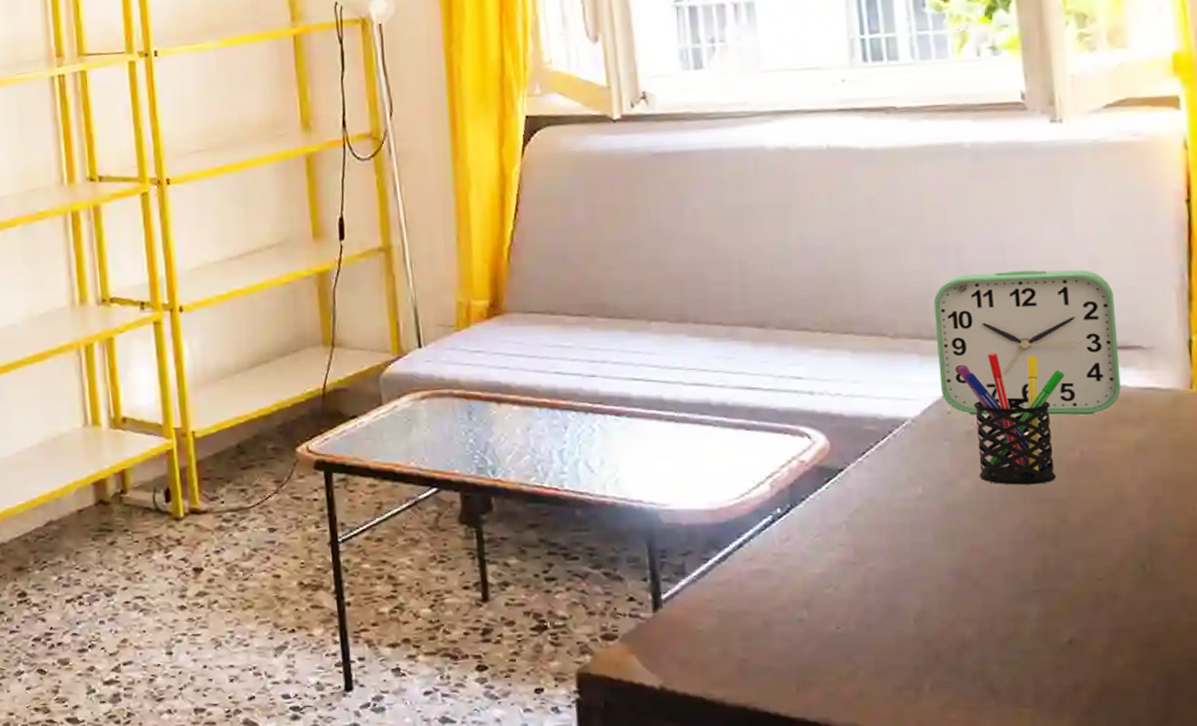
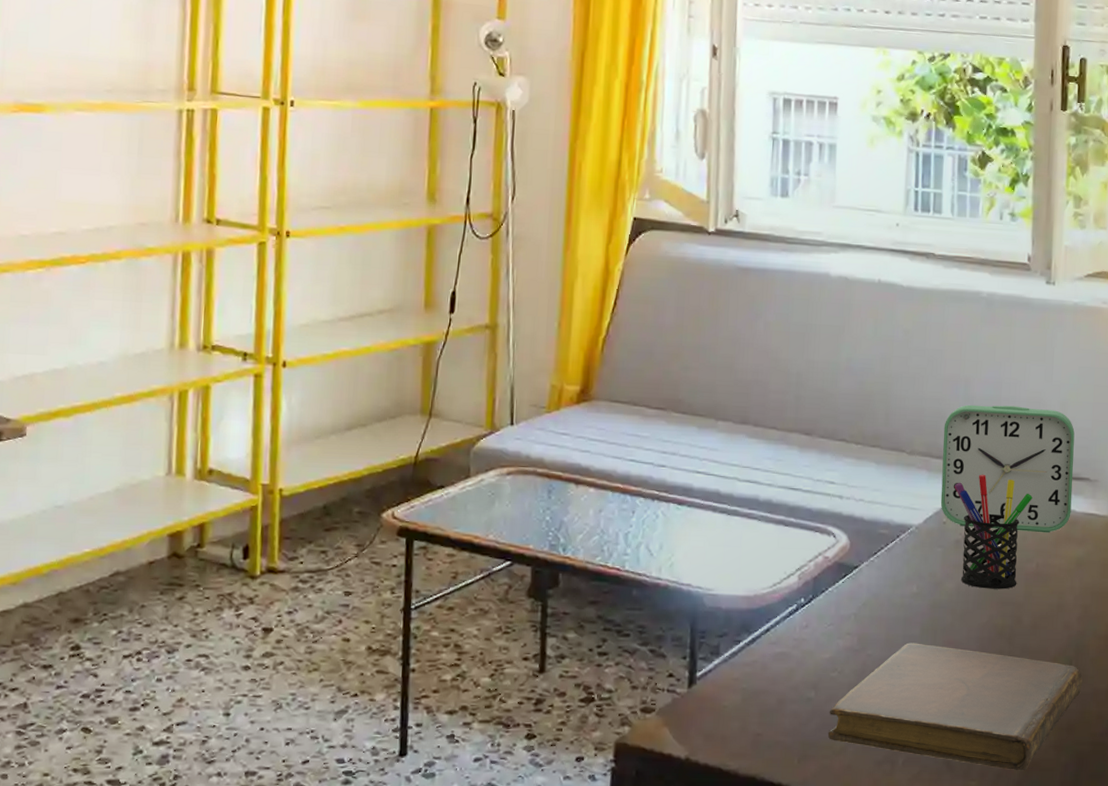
notebook: none [828,551,1164,696] -> present [827,642,1083,771]

